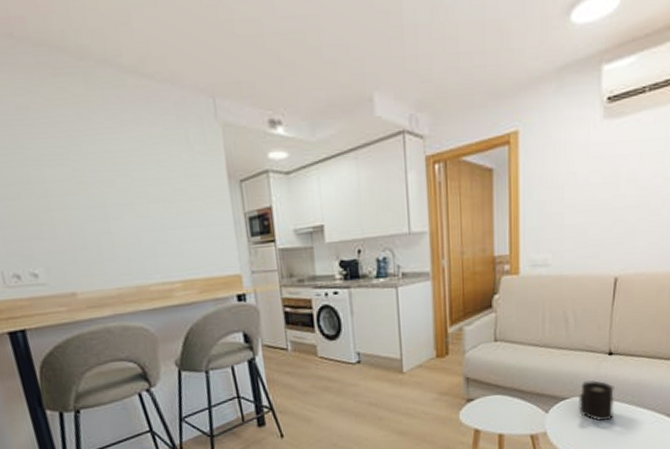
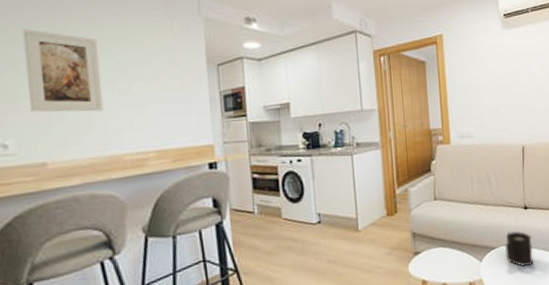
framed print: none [33,146,125,239] -> present [22,29,104,112]

